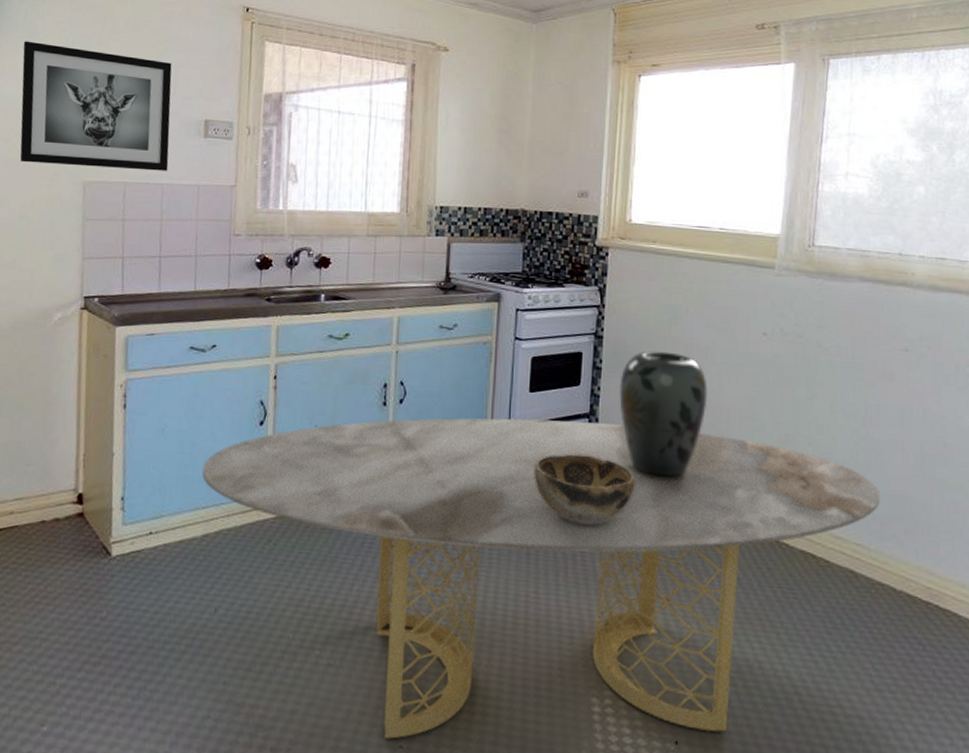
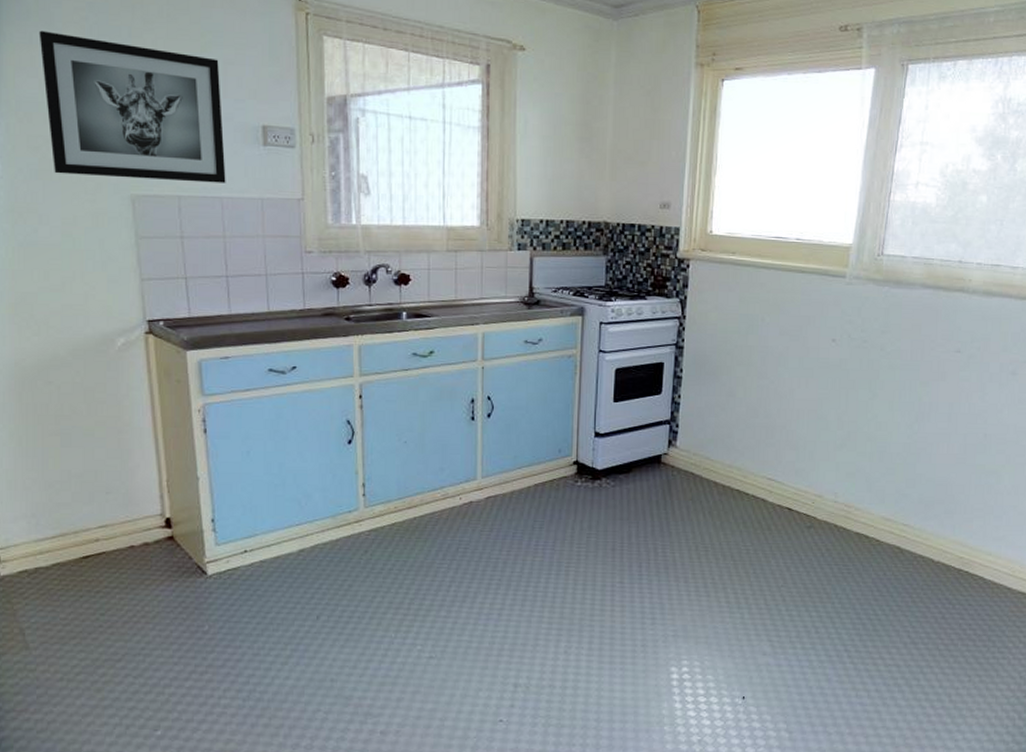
dining table: present [202,417,880,739] -> none [292,427,927,715]
decorative bowl: present [533,454,635,525] -> none [618,458,712,521]
vase: present [619,351,708,481] -> none [698,359,780,478]

